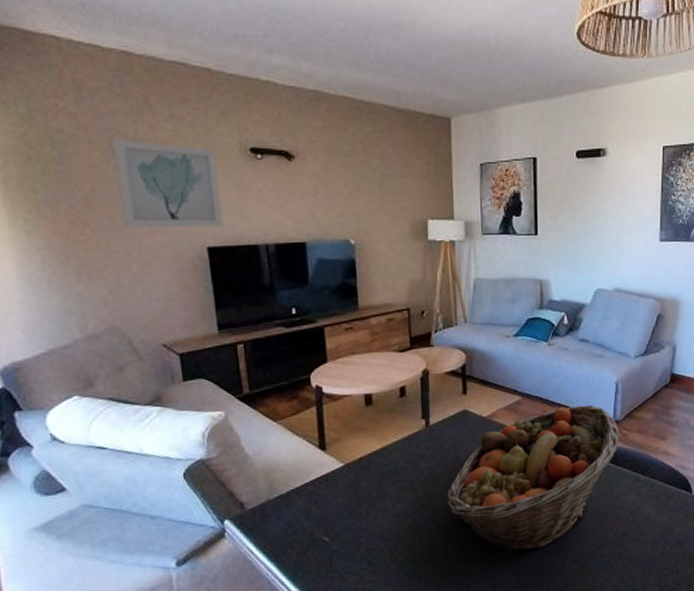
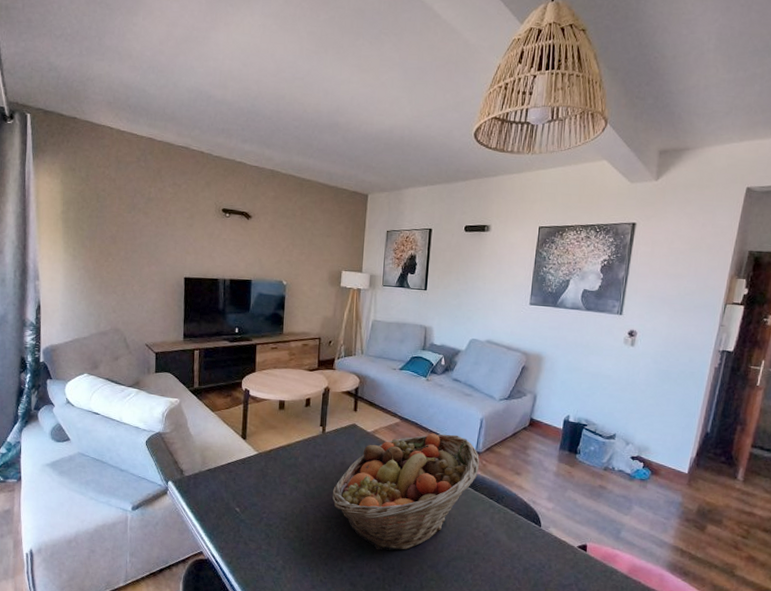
wall art: present [112,139,223,228] -> none [133,197,199,264]

